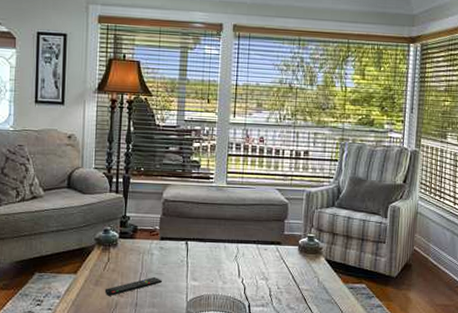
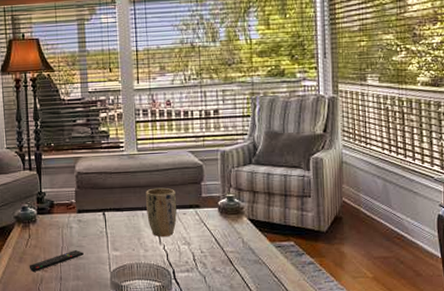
plant pot: none [229,222,259,271] -> present [146,187,177,237]

